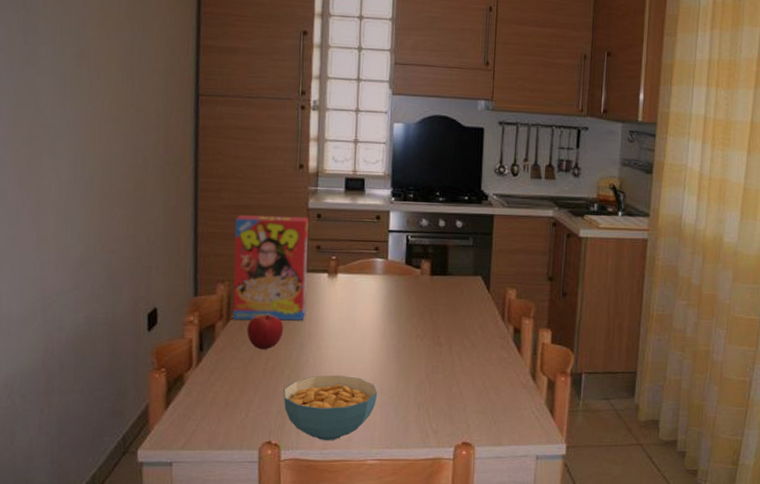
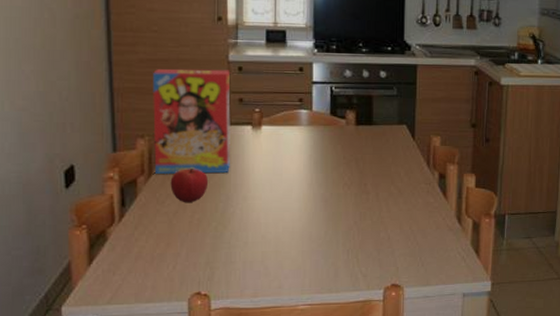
cereal bowl: present [283,374,378,441] -> none [211,224,307,289]

